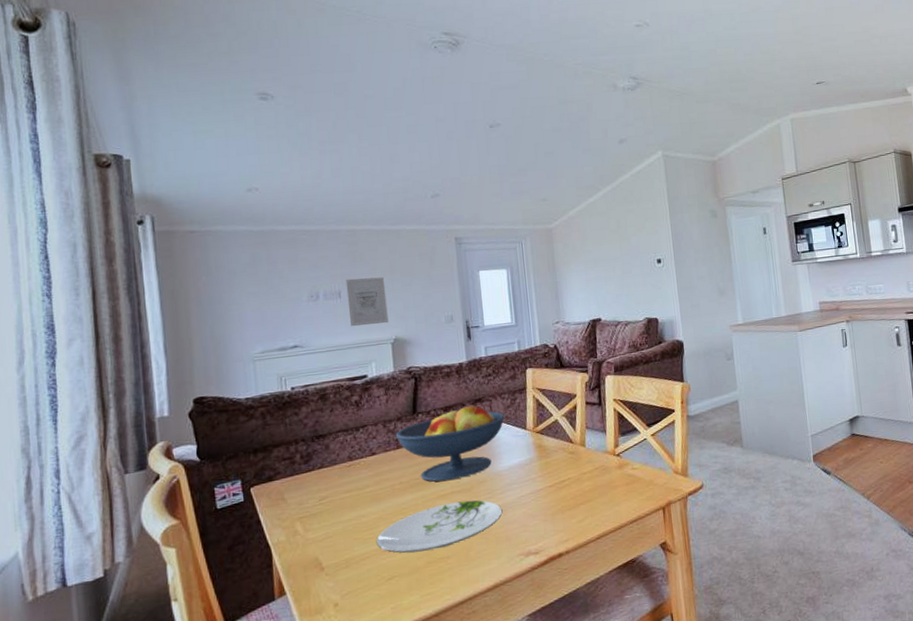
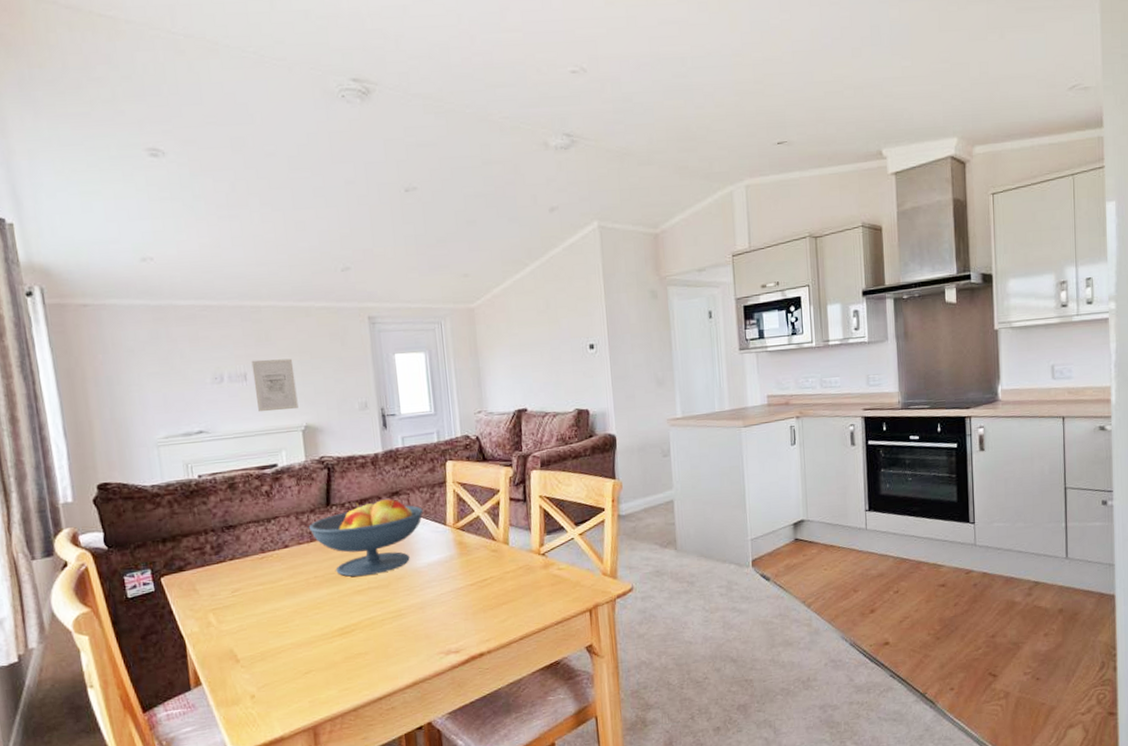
plate: present [375,500,503,553] -> none [291,596,422,648]

